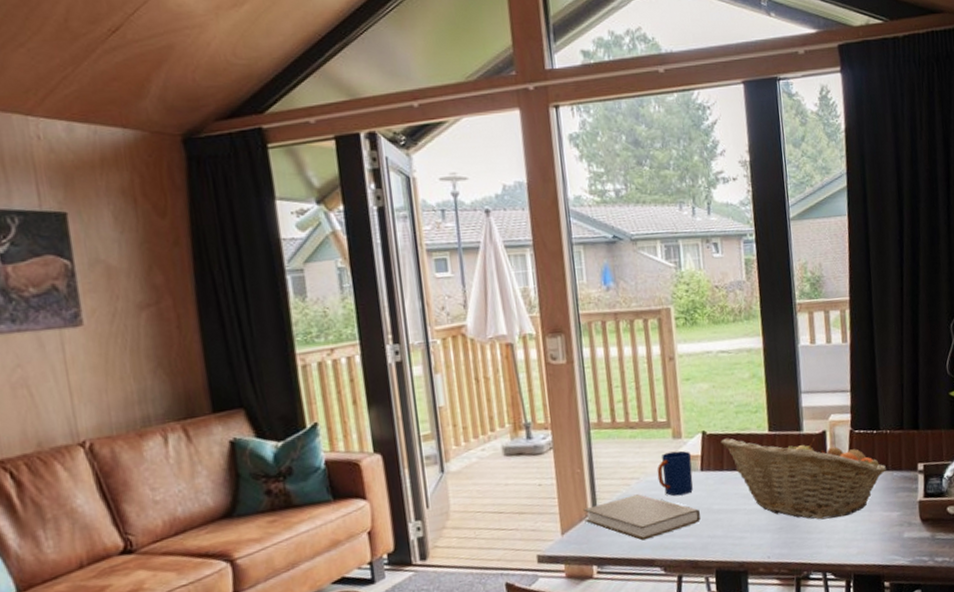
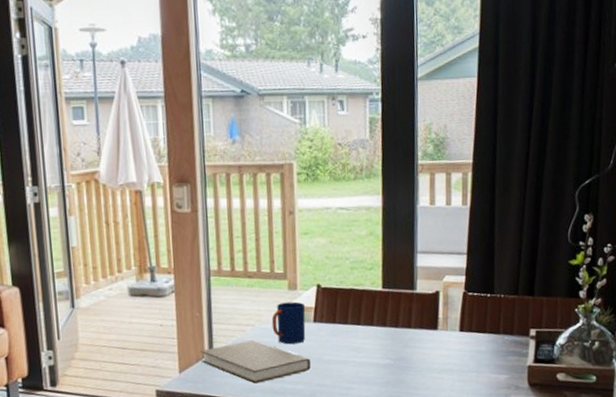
fruit basket: present [720,437,887,520] -> none [334,292,498,377]

